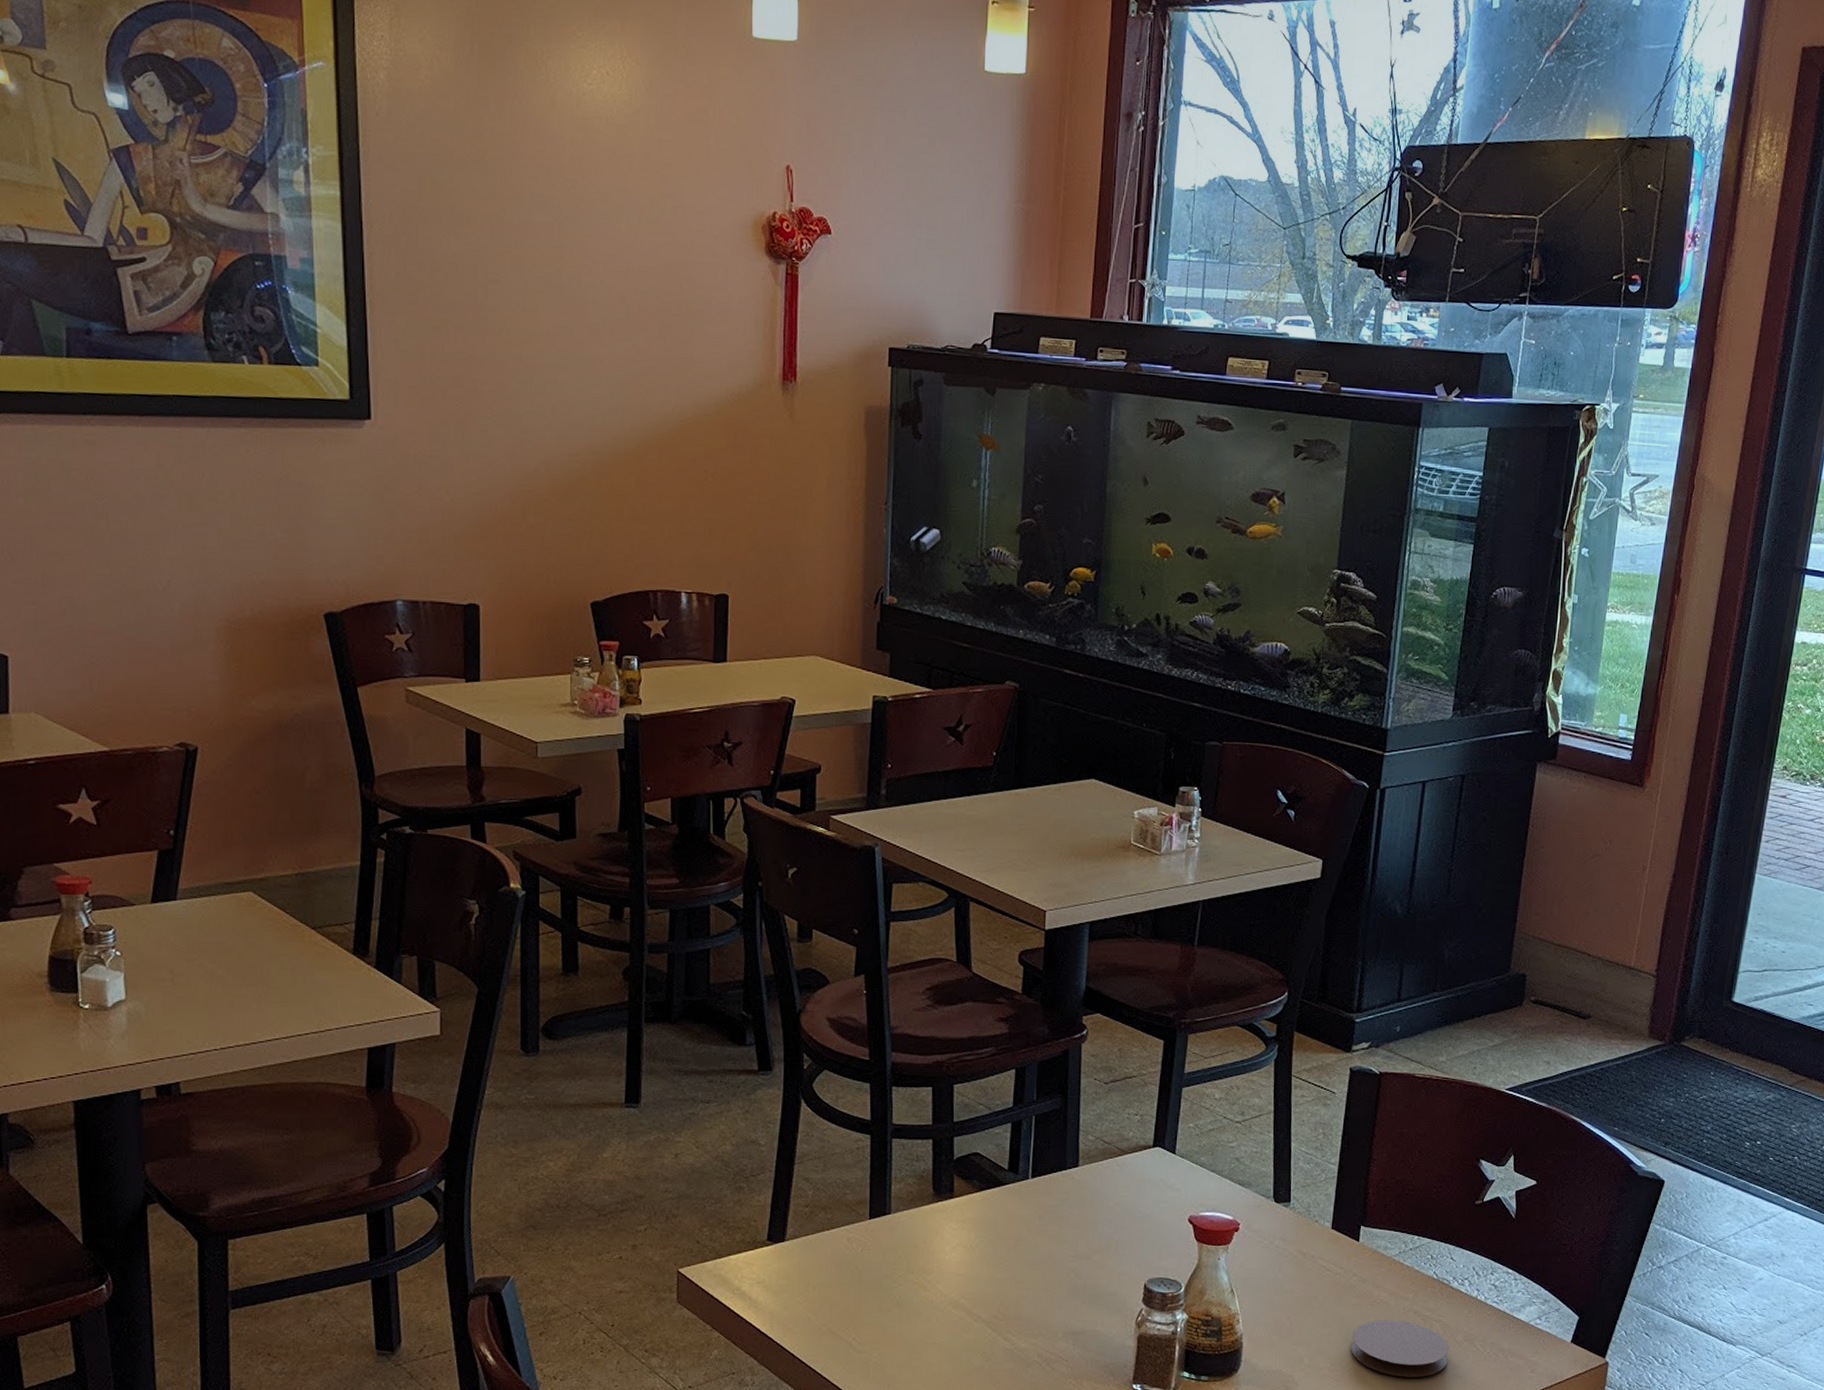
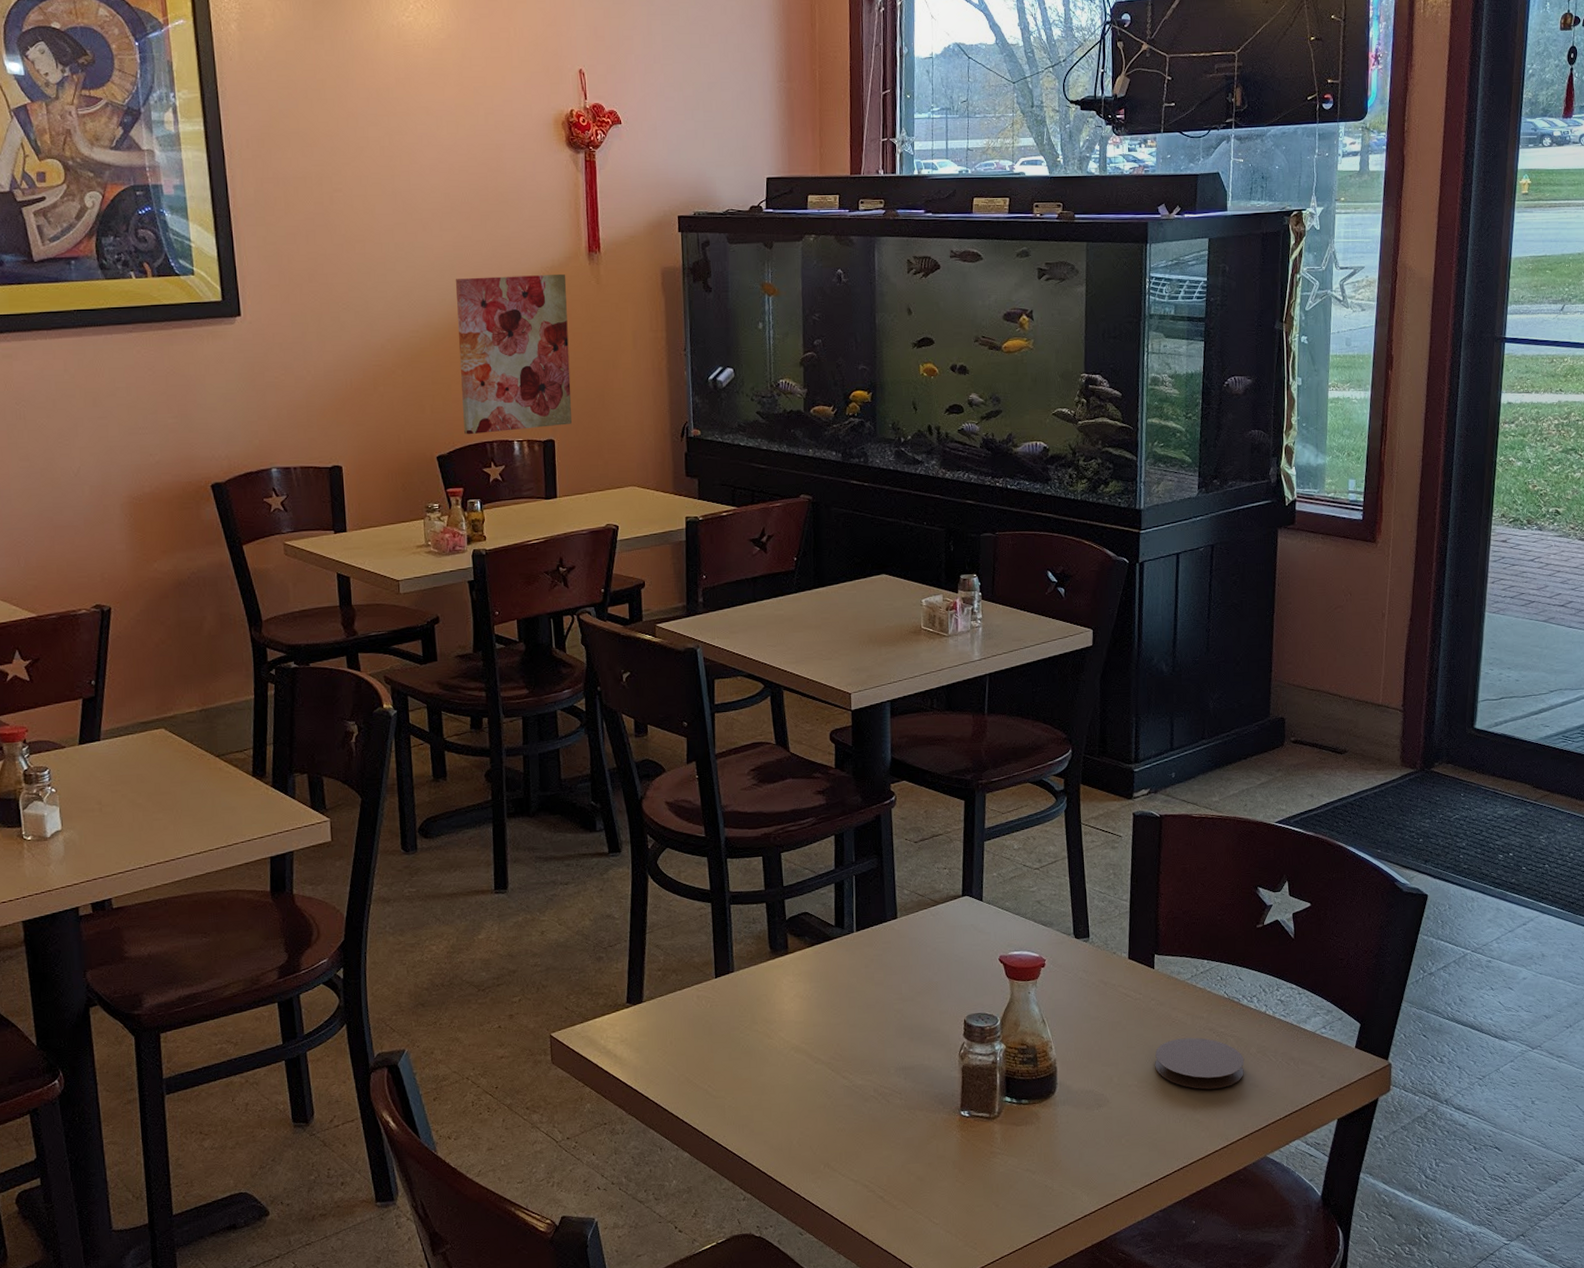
wall art: none [625,398,755,581] -> present [455,273,572,435]

